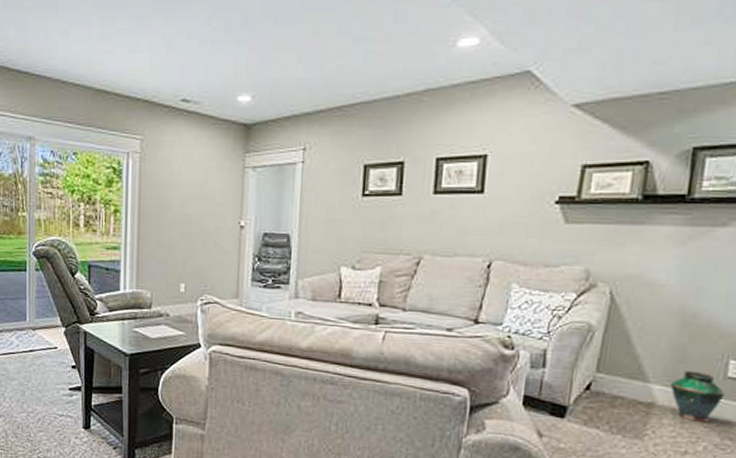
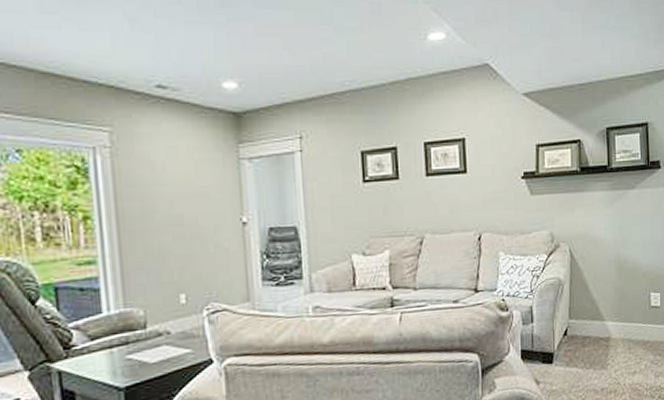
vase: present [670,371,725,422] -> none [618,305,651,346]

